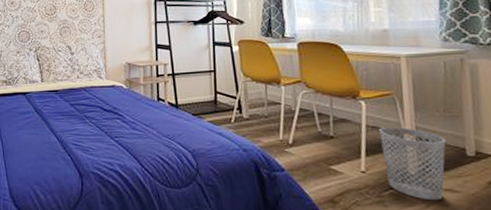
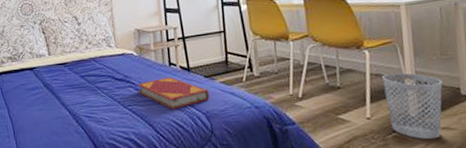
hardback book: none [124,111,197,145] -> present [136,76,210,110]

